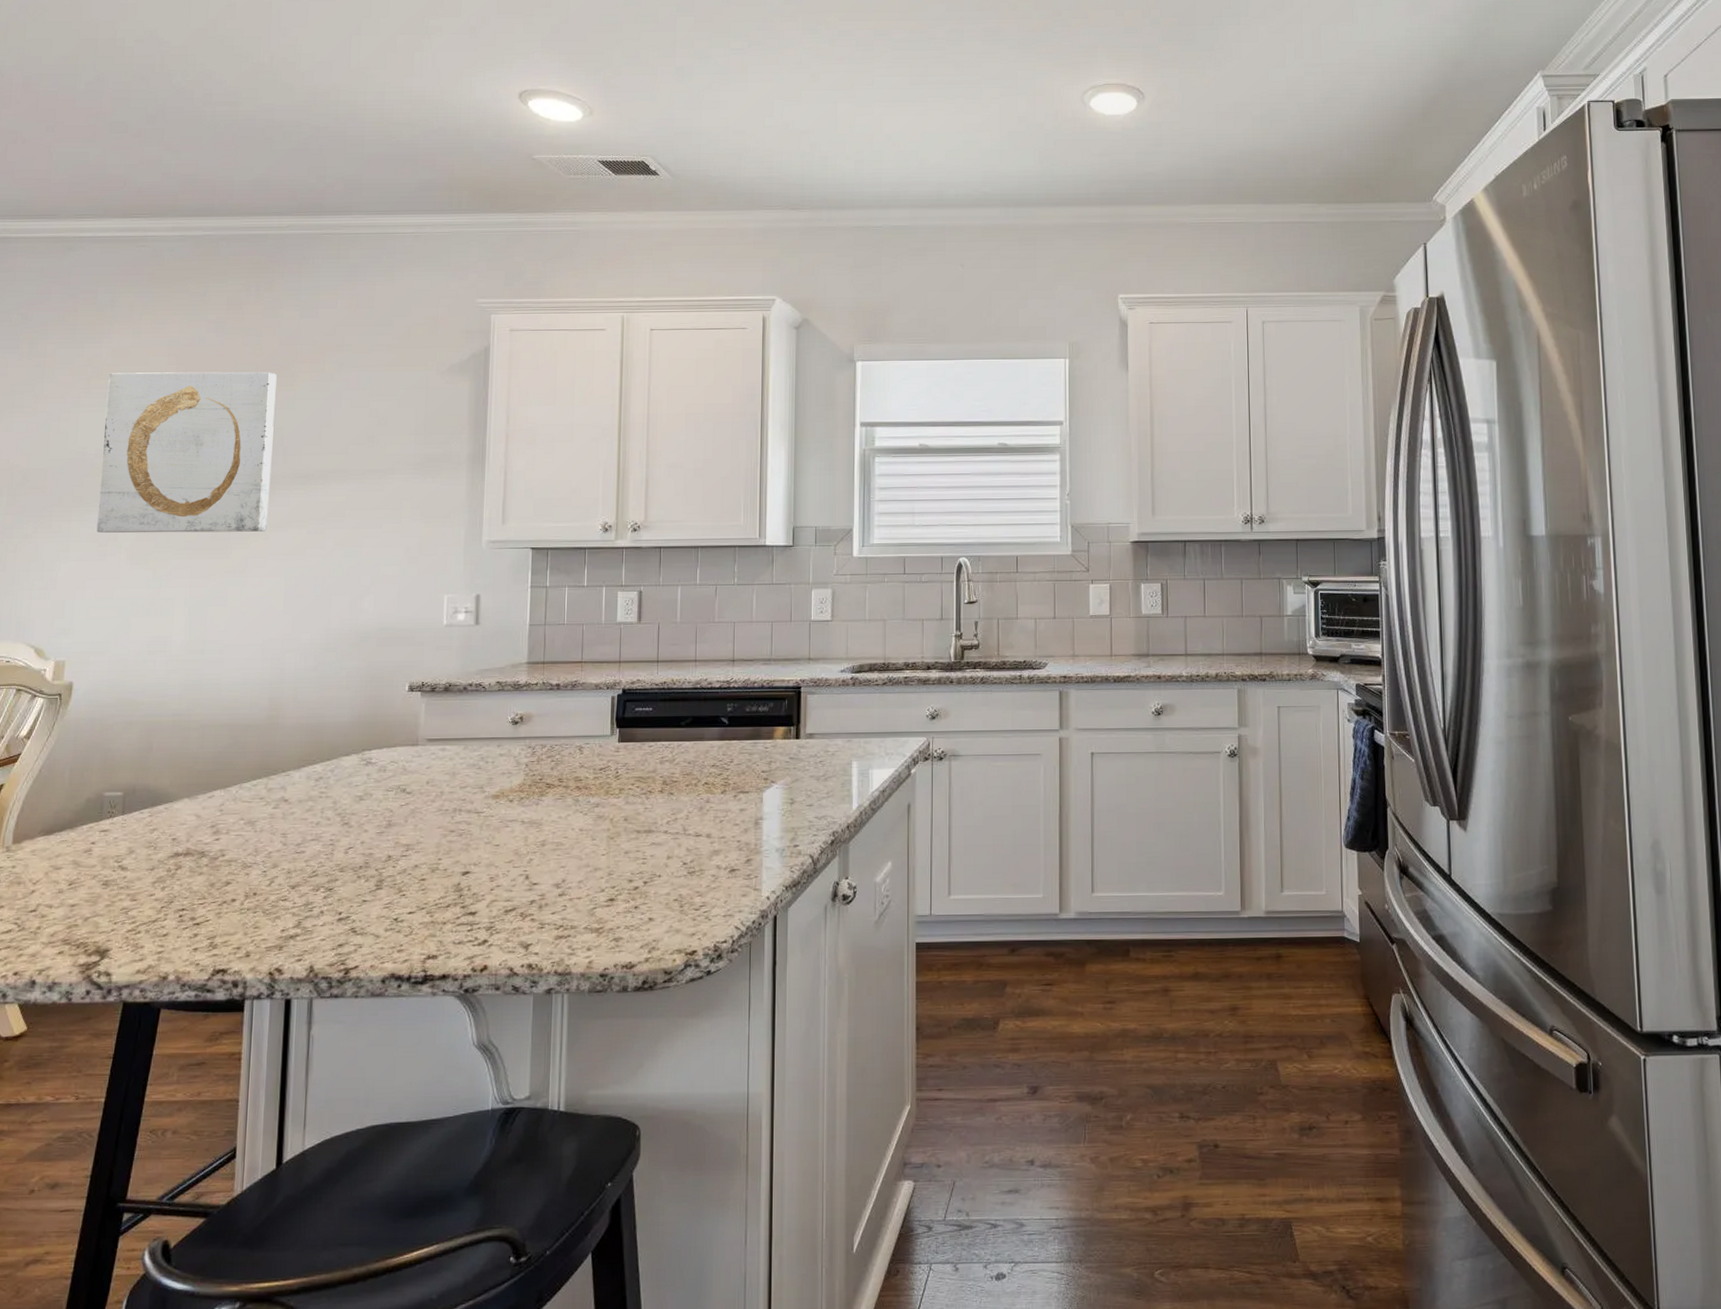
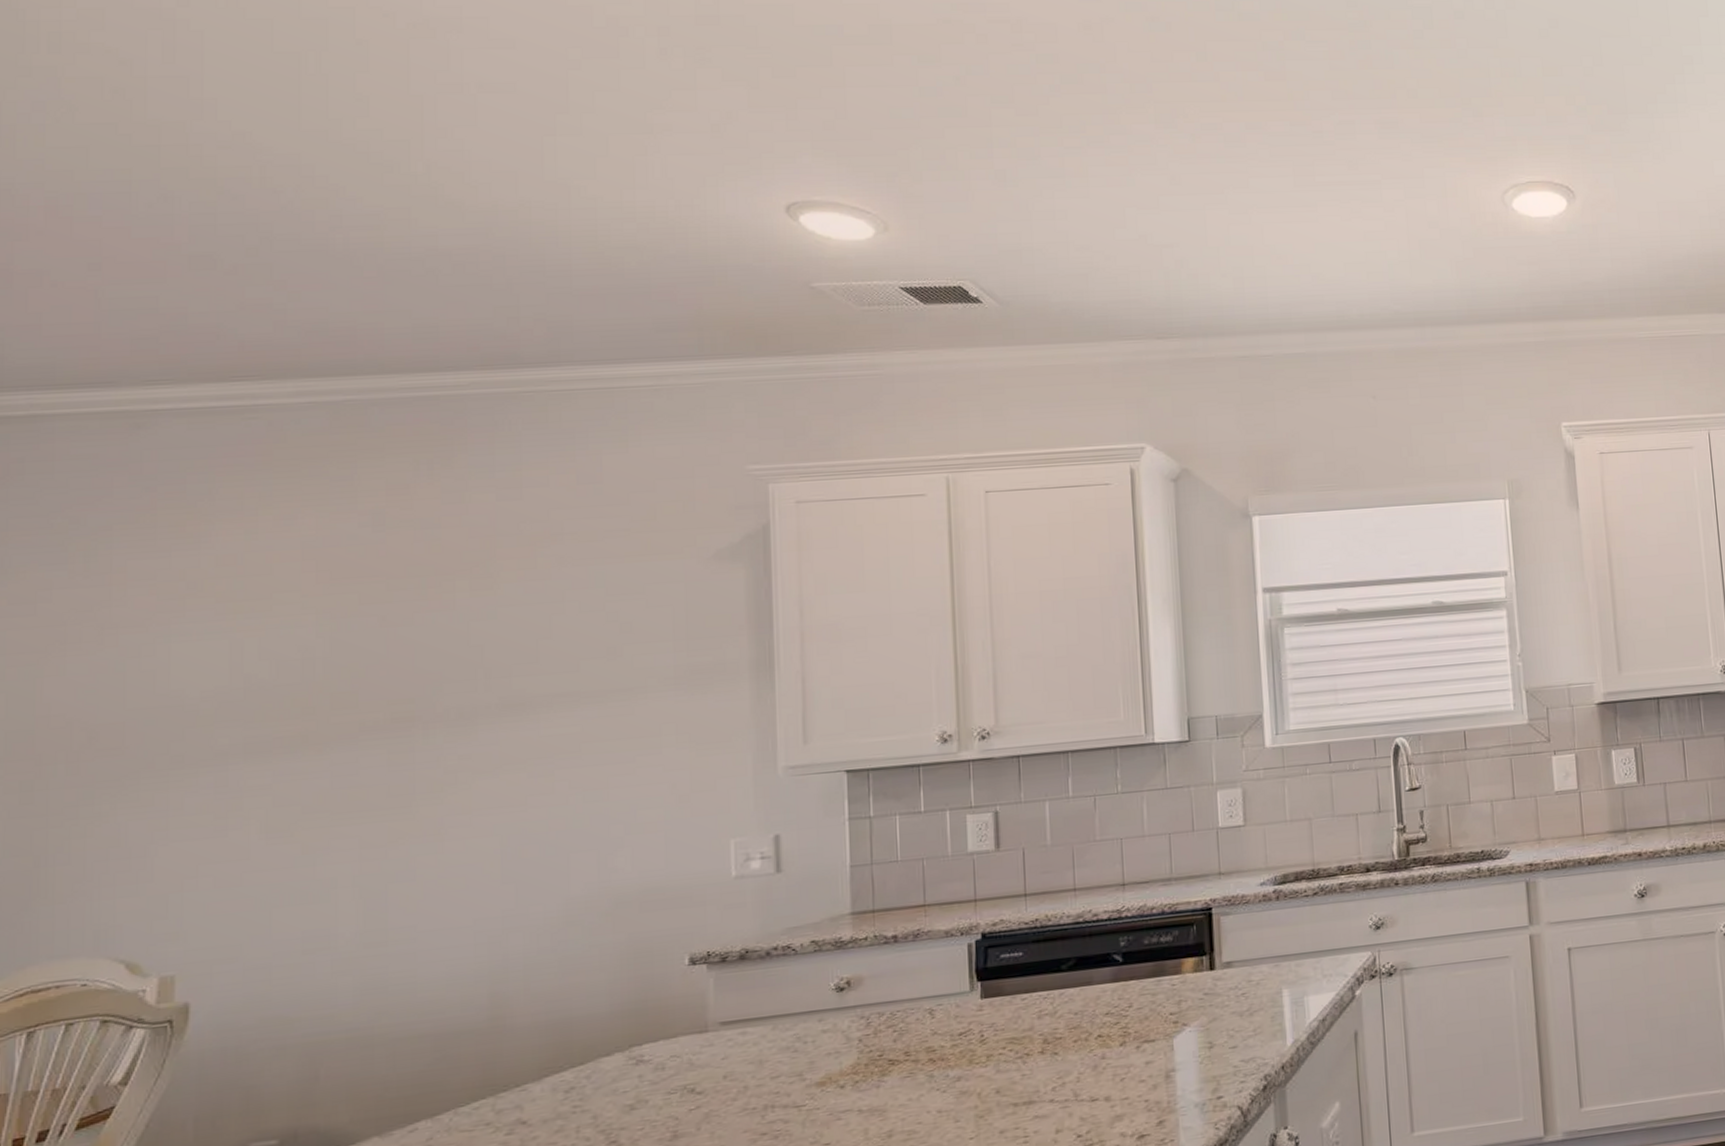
wall art: present [96,372,277,533] -> none [210,573,469,801]

